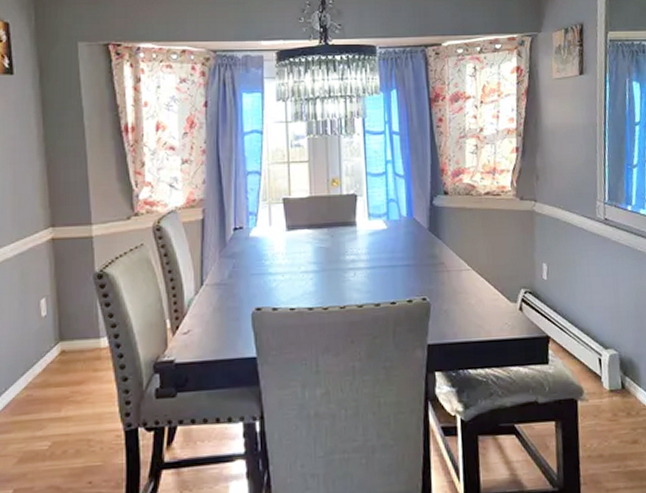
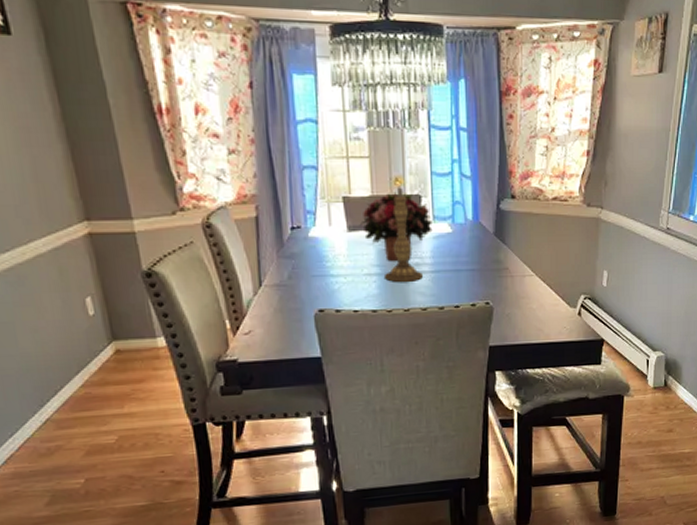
bouquet: none [297,192,368,258] -> present [359,191,433,261]
candlestick: none [321,186,358,279] -> present [385,185,423,282]

